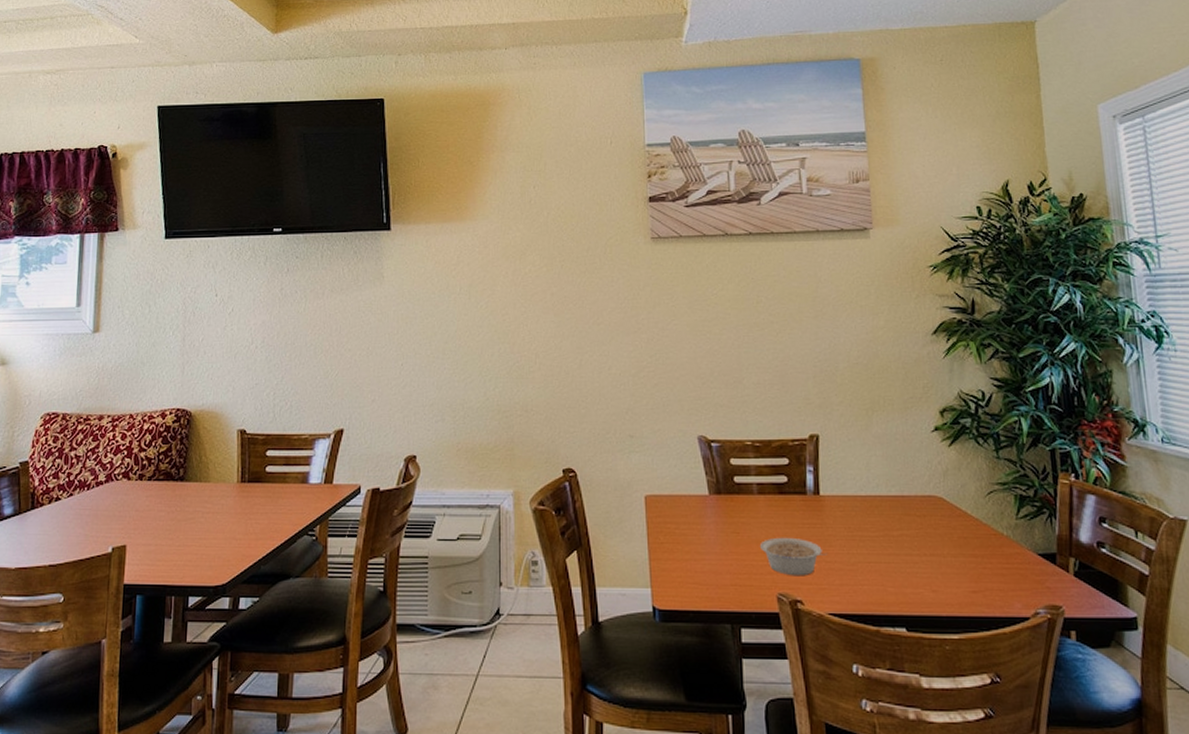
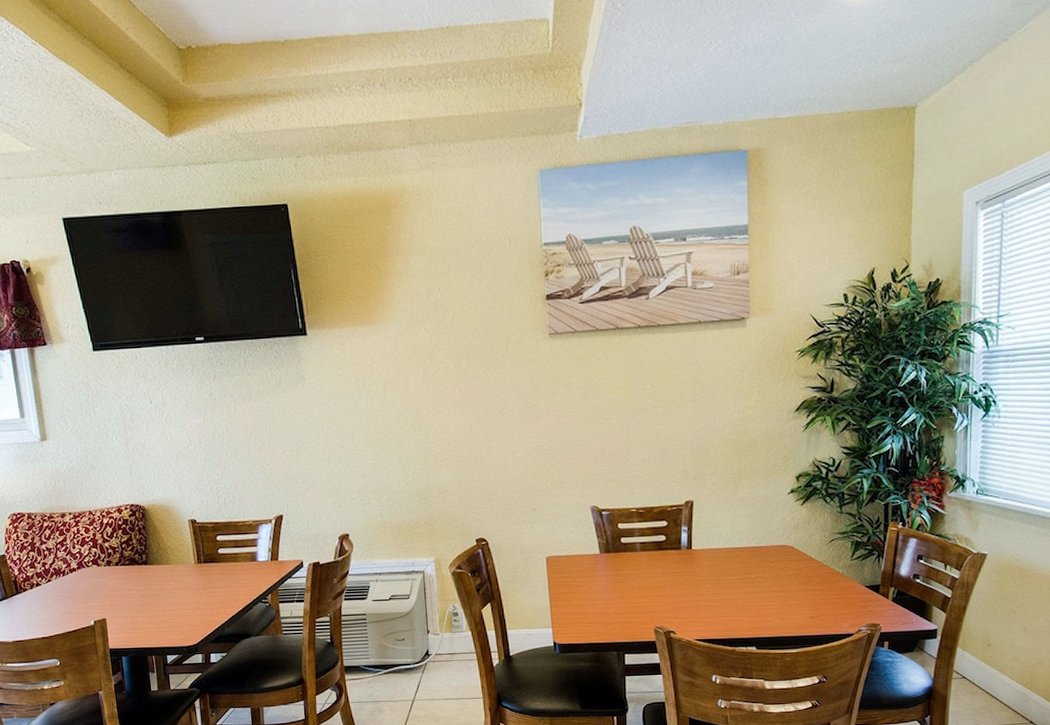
legume: present [759,537,827,576] -> none [641,583,696,613]

